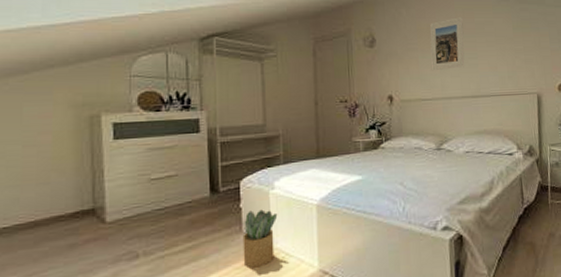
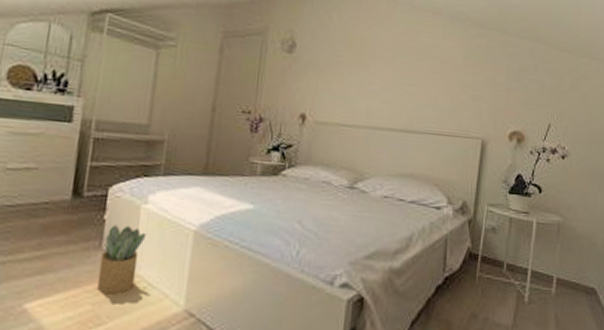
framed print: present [429,17,465,71] -> none [357,32,405,94]

